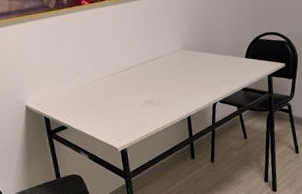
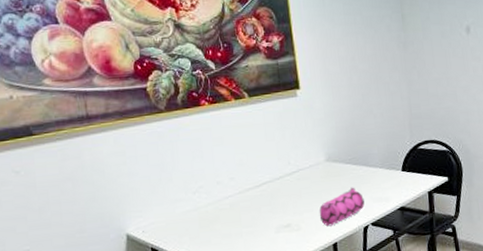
pencil case: none [176,71,214,103] -> present [319,187,365,227]

